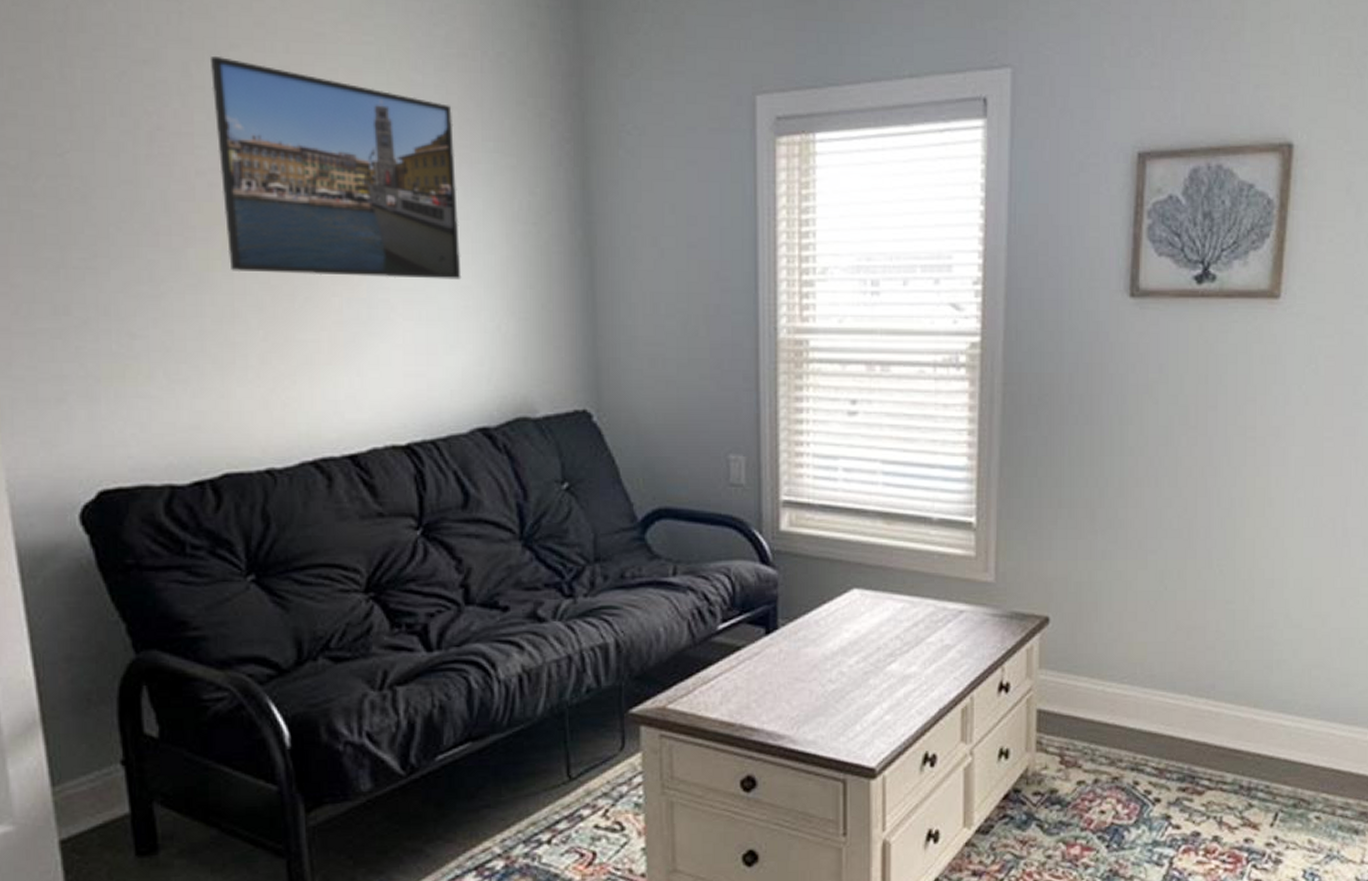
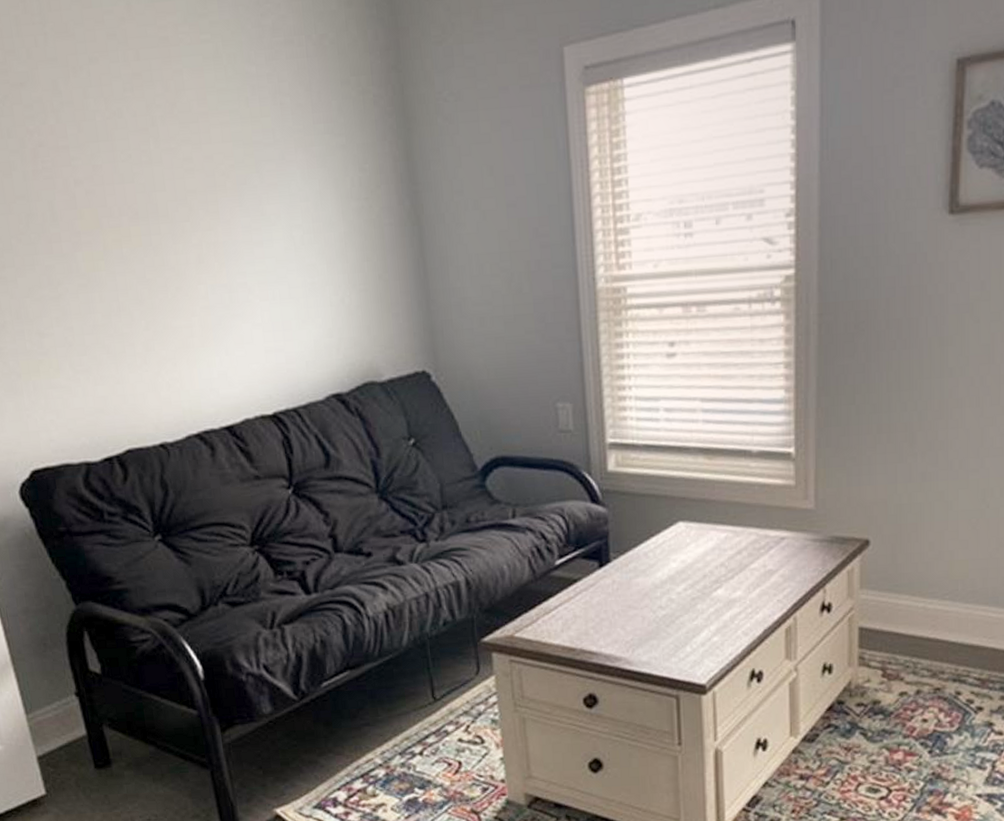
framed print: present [209,55,462,280] -> none [74,70,306,269]

